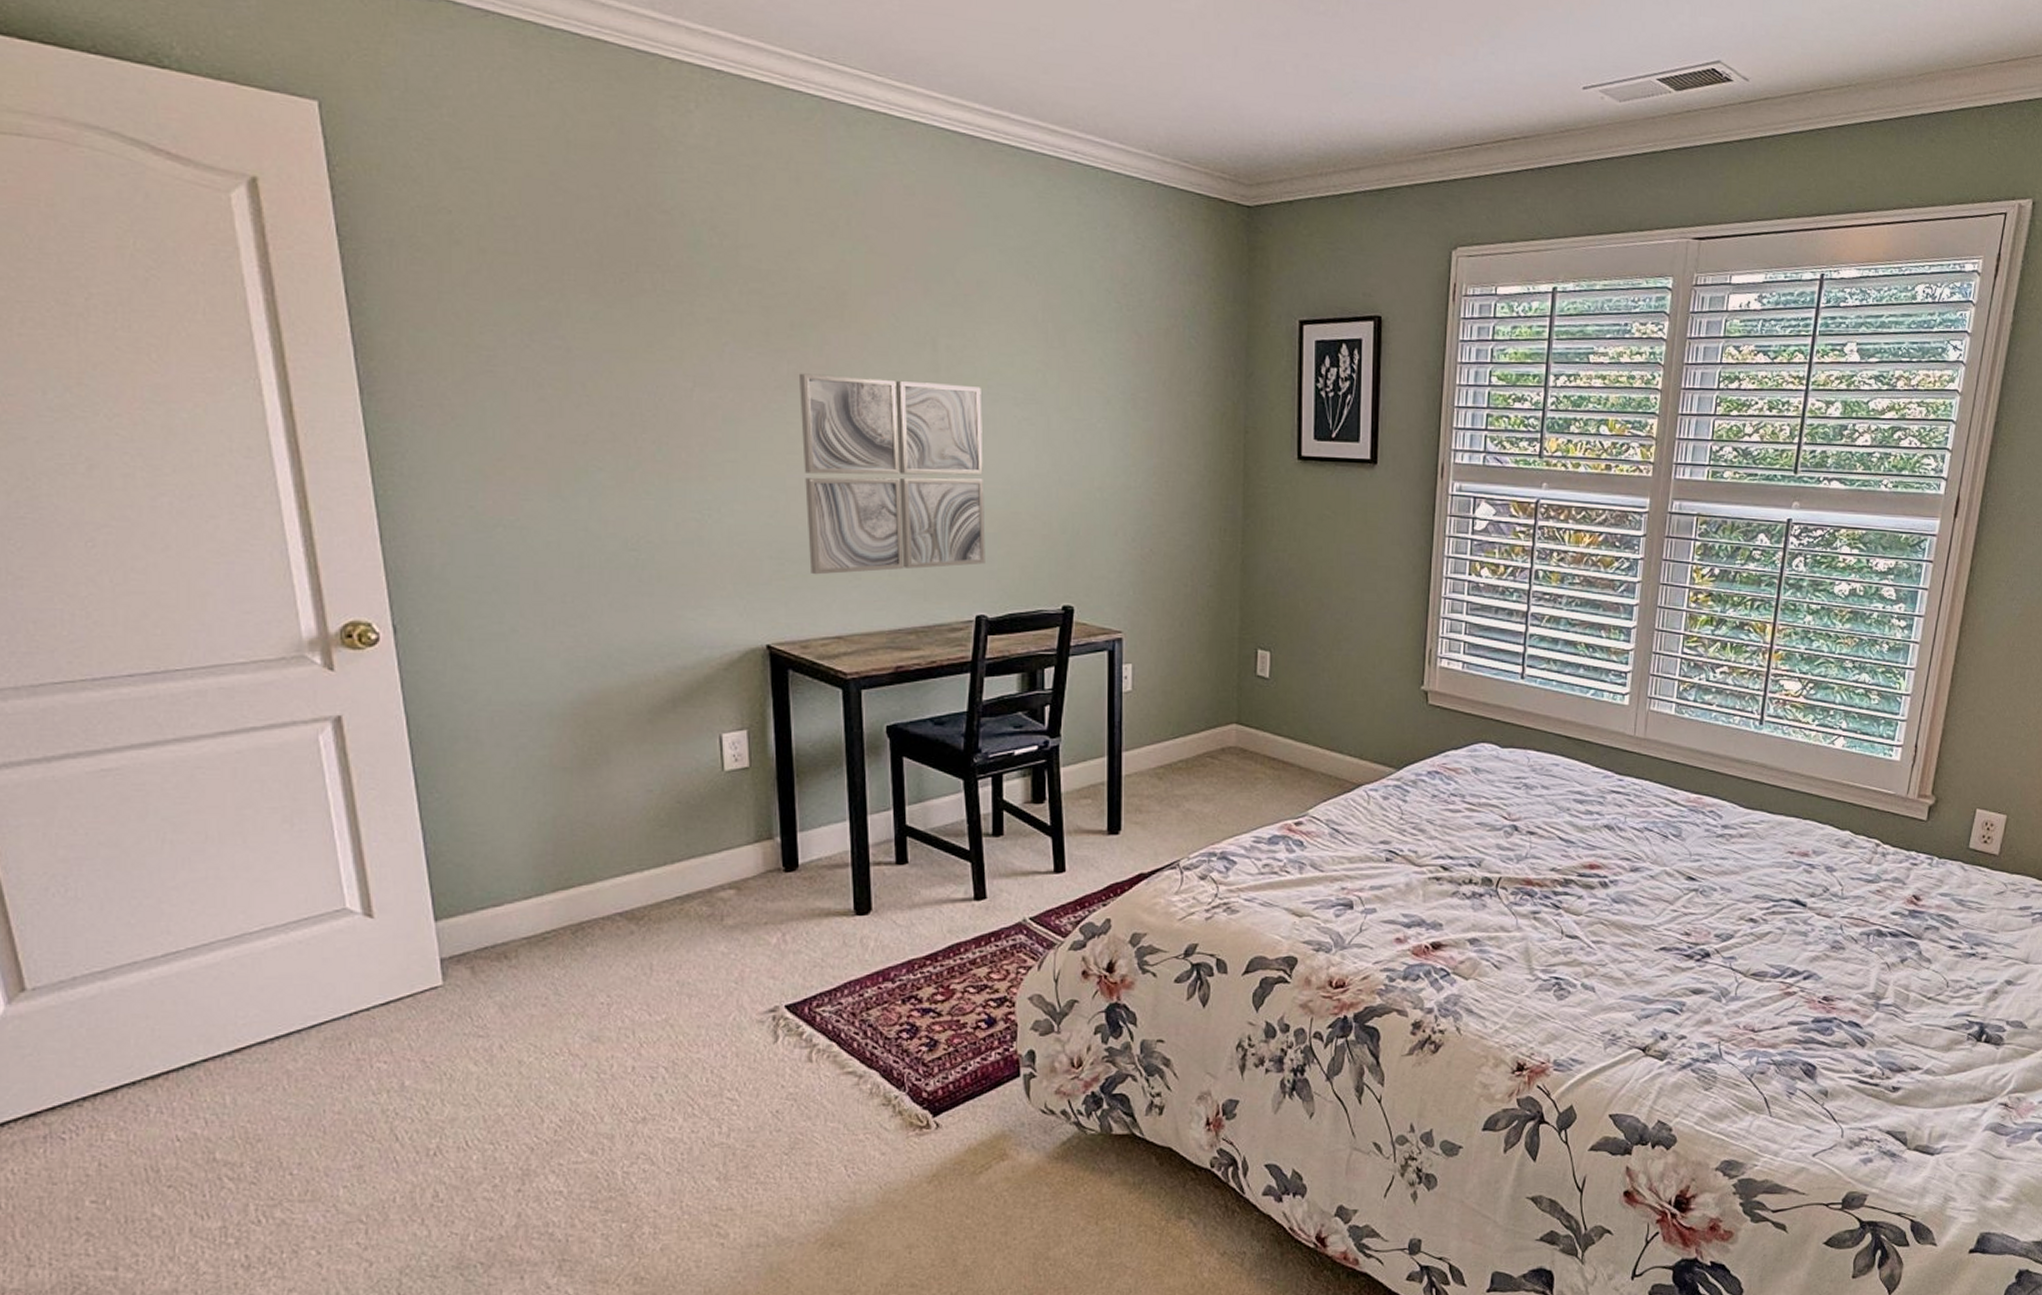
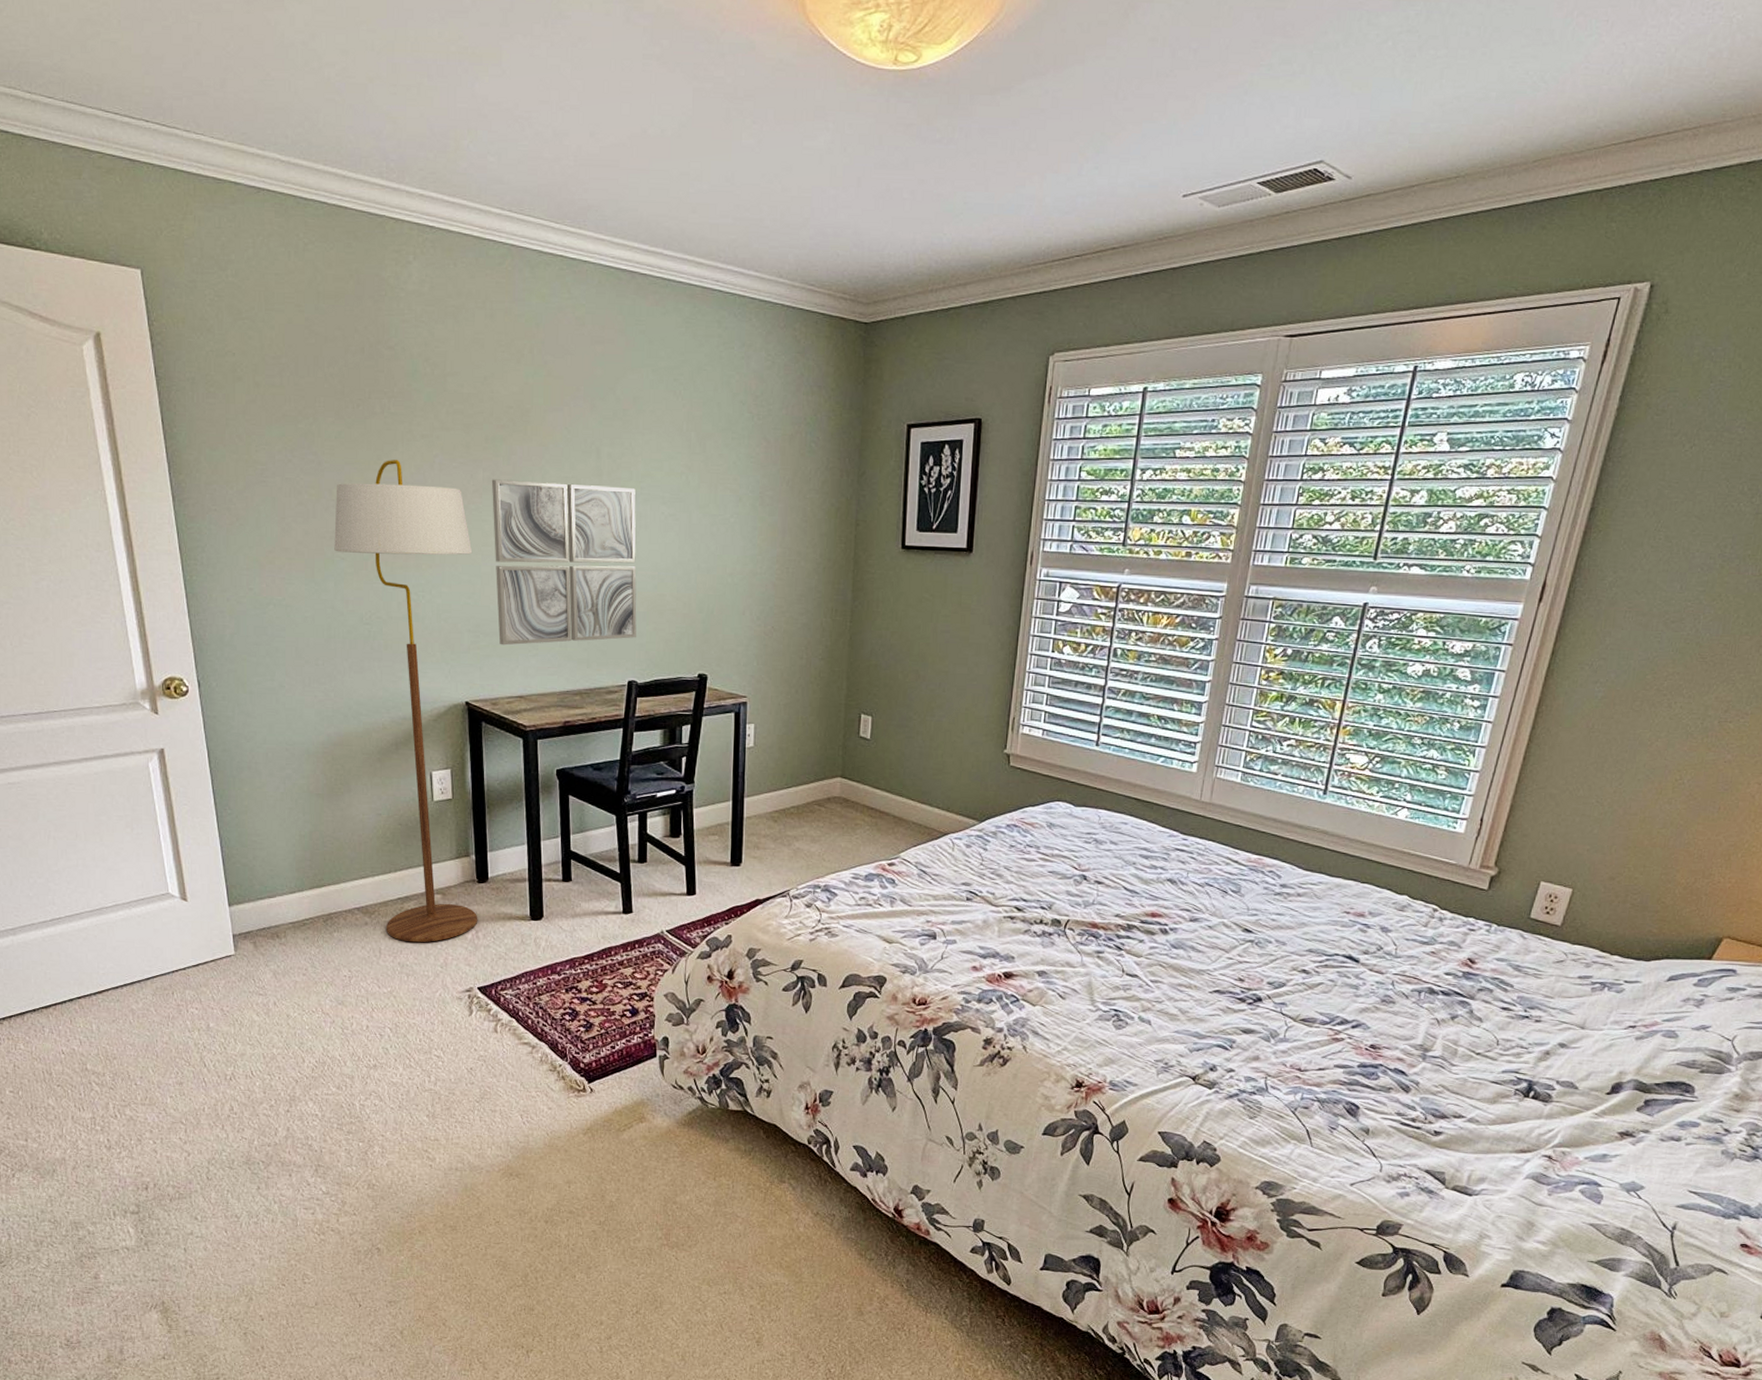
floor lamp: none [588,347,785,954] -> present [334,460,478,943]

